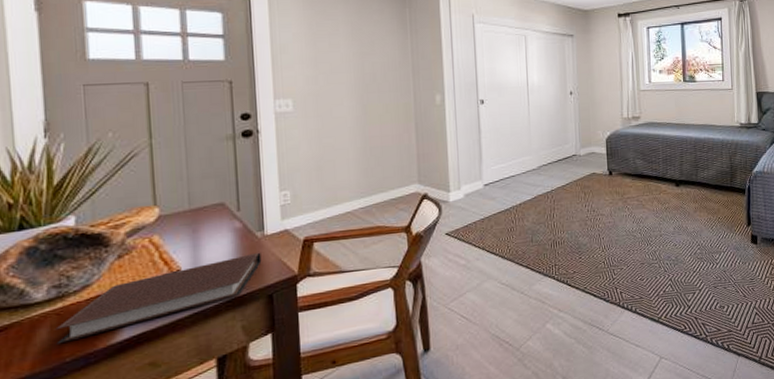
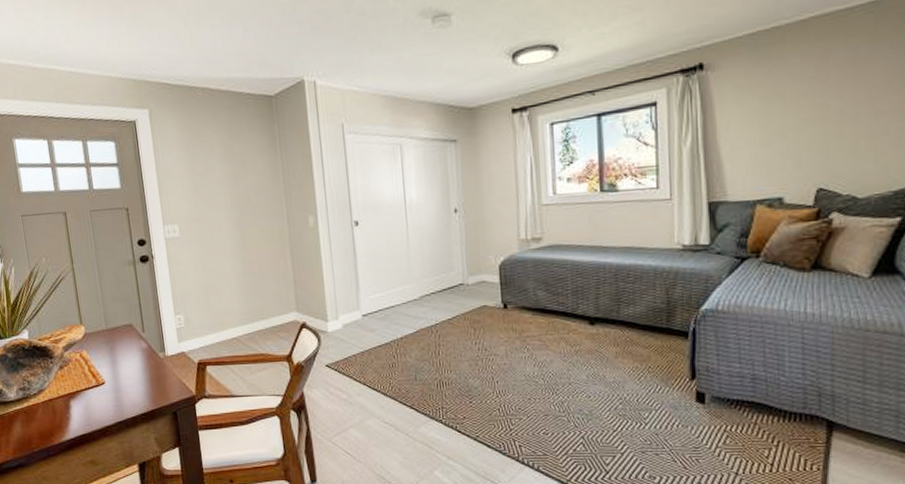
notebook: present [55,252,262,345] -> none [25,371,166,437]

